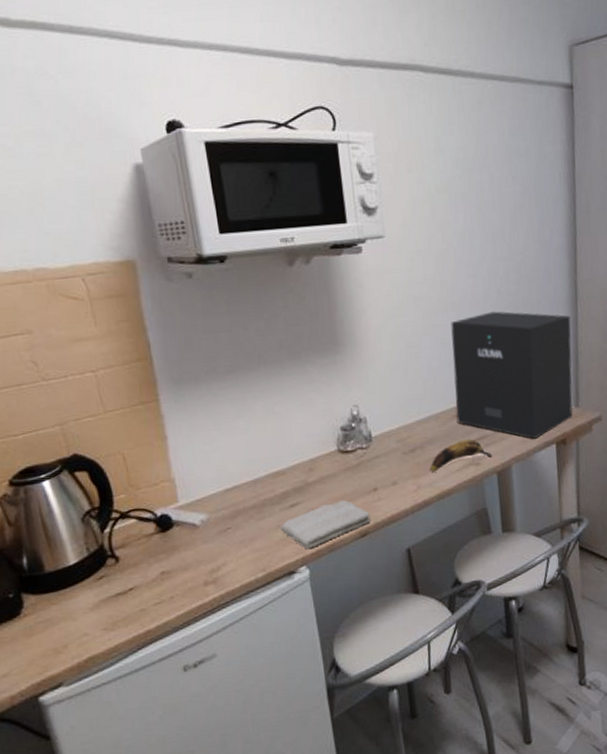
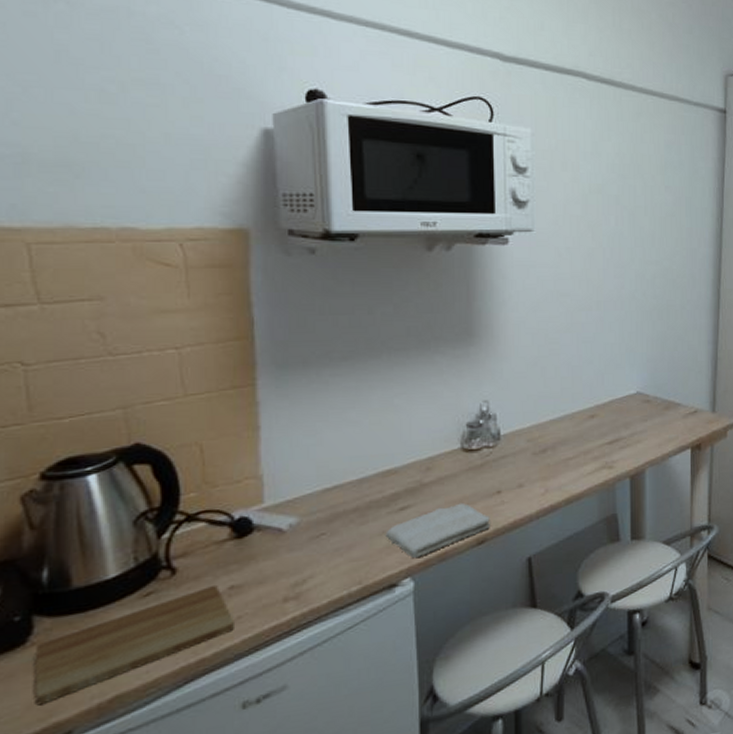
cutting board: none [26,570,169,663] -> present [34,584,234,706]
banana: present [430,439,493,472] -> none [560,440,627,475]
speaker: present [451,311,573,439] -> none [592,313,712,443]

